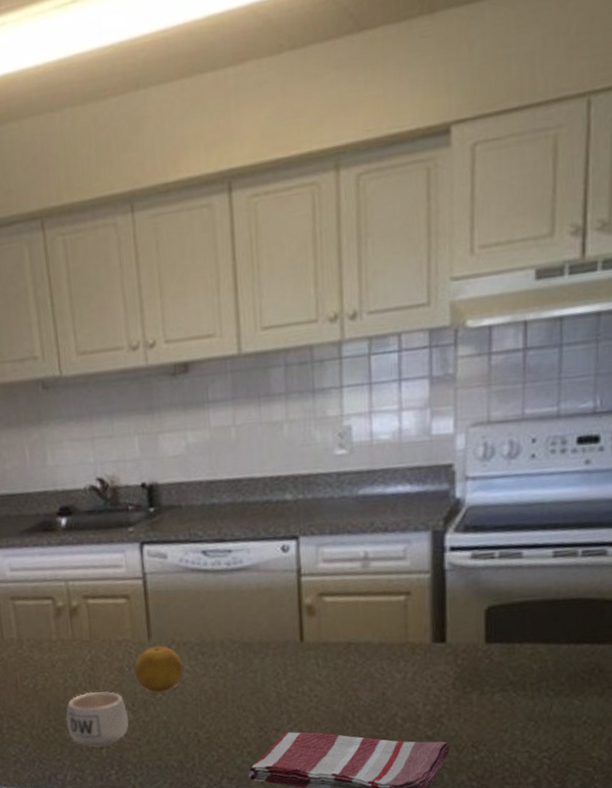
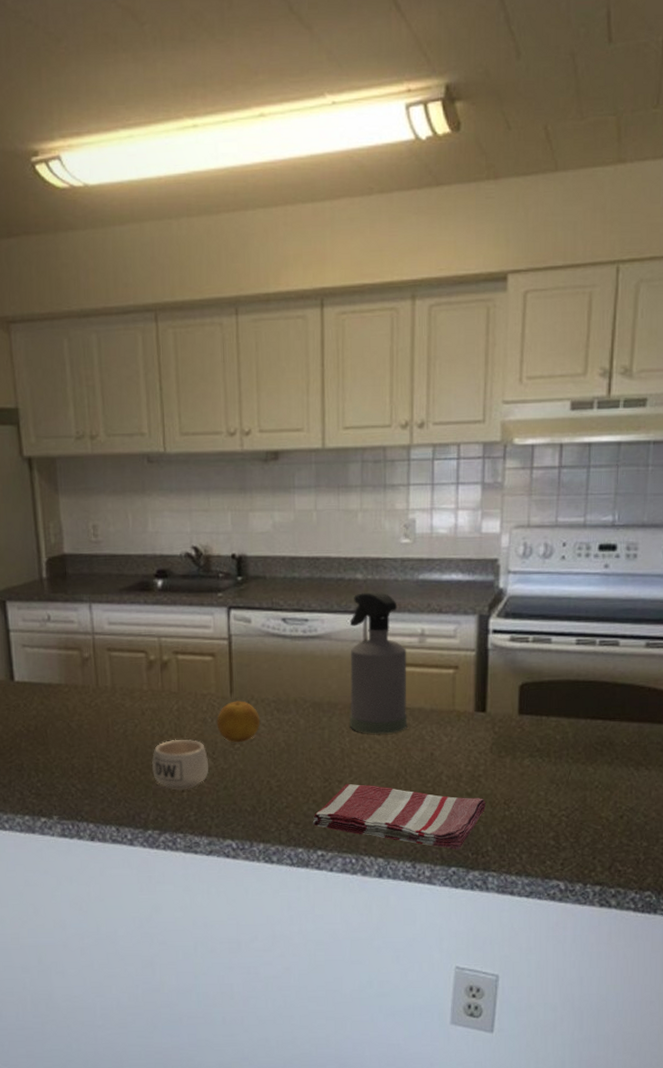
spray bottle: none [280,512,353,675] -> present [349,591,407,735]

